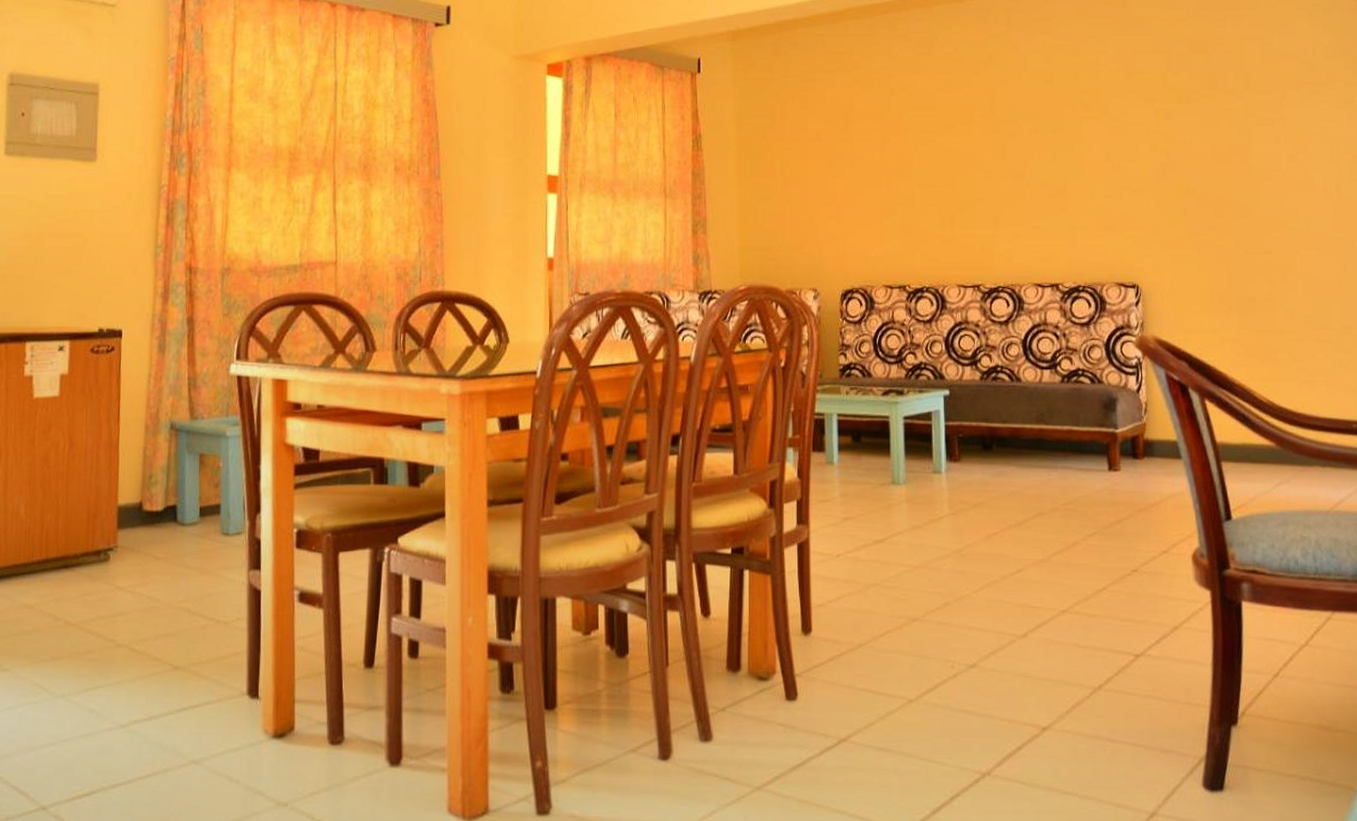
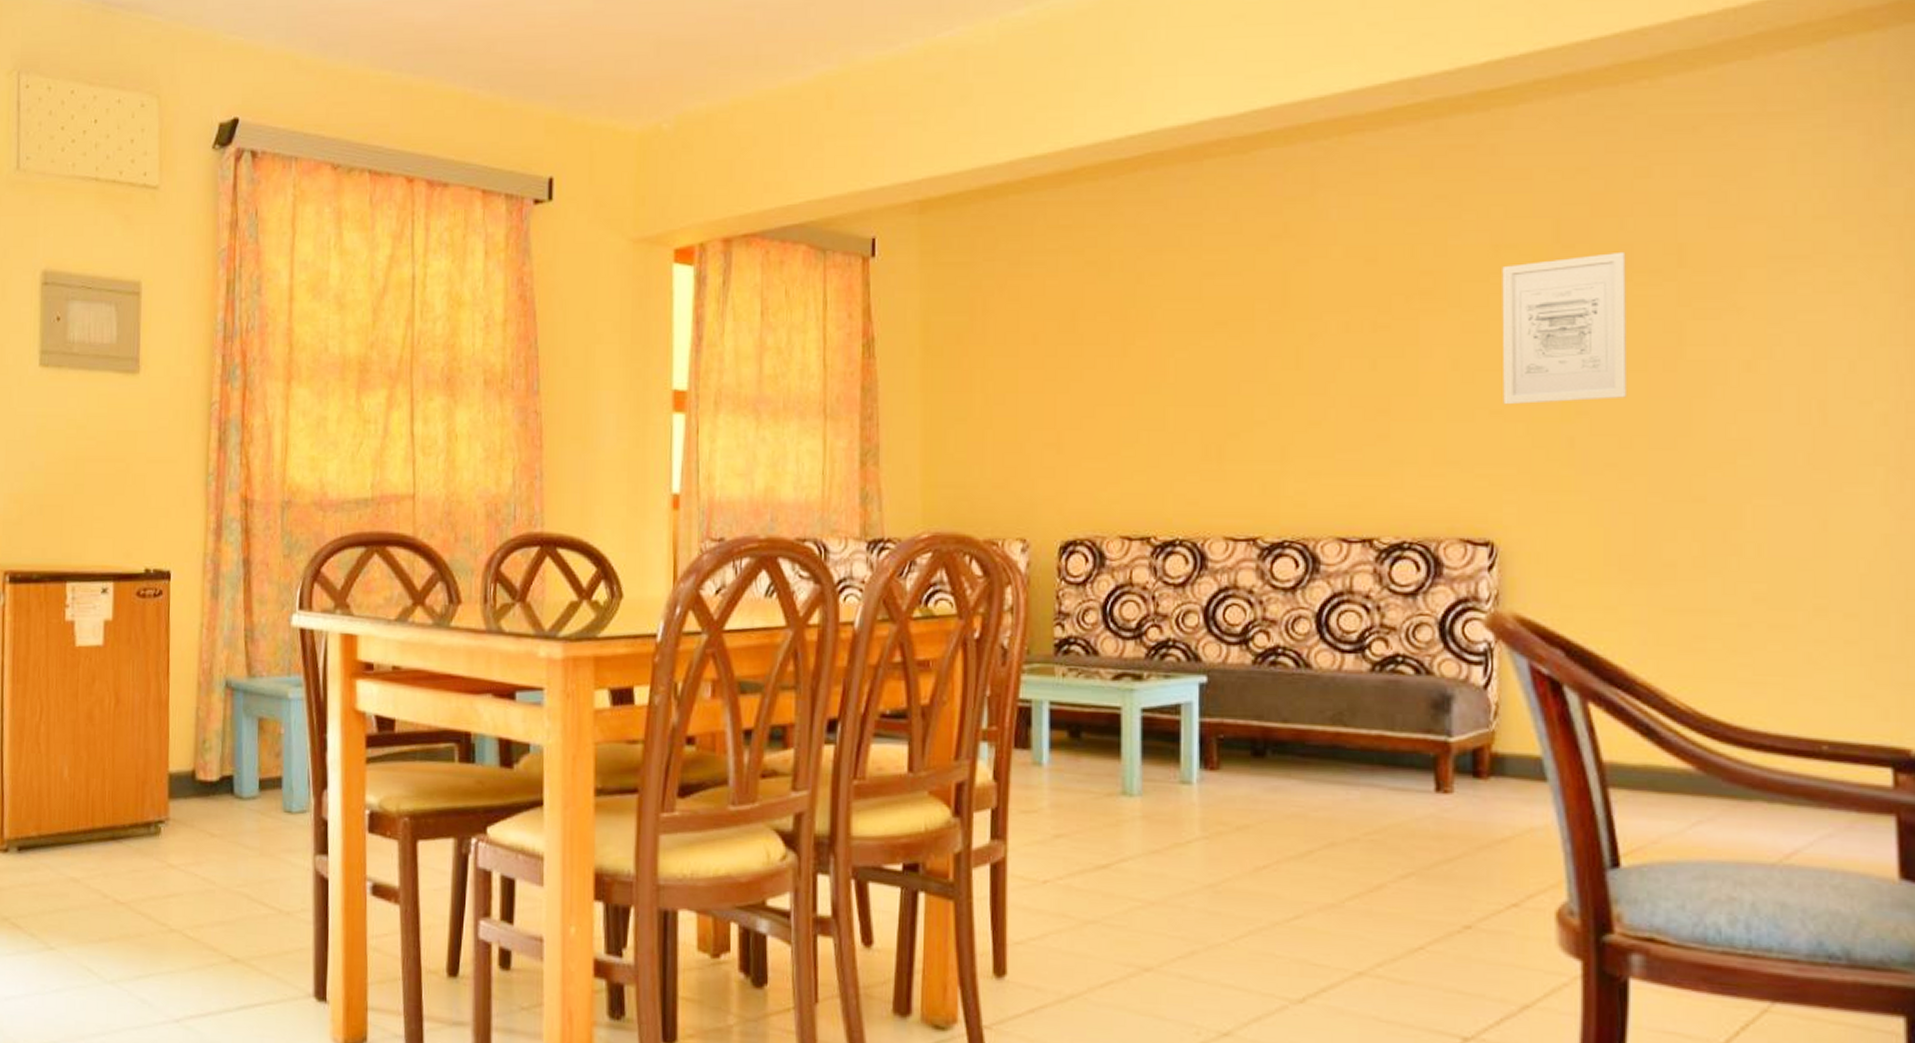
wall art: none [1134,77,1219,186] -> present [1502,251,1628,405]

